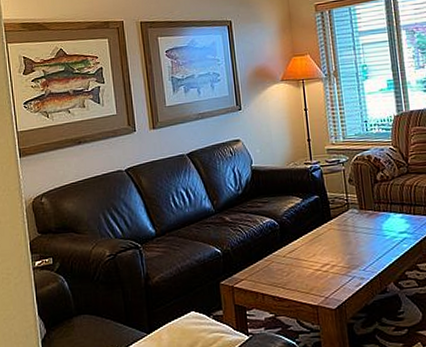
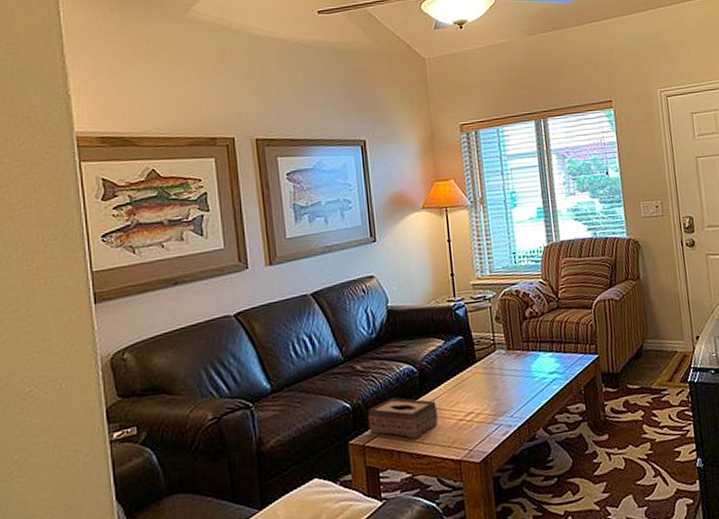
tissue box: none [236,247,298,284] -> present [368,398,439,439]

